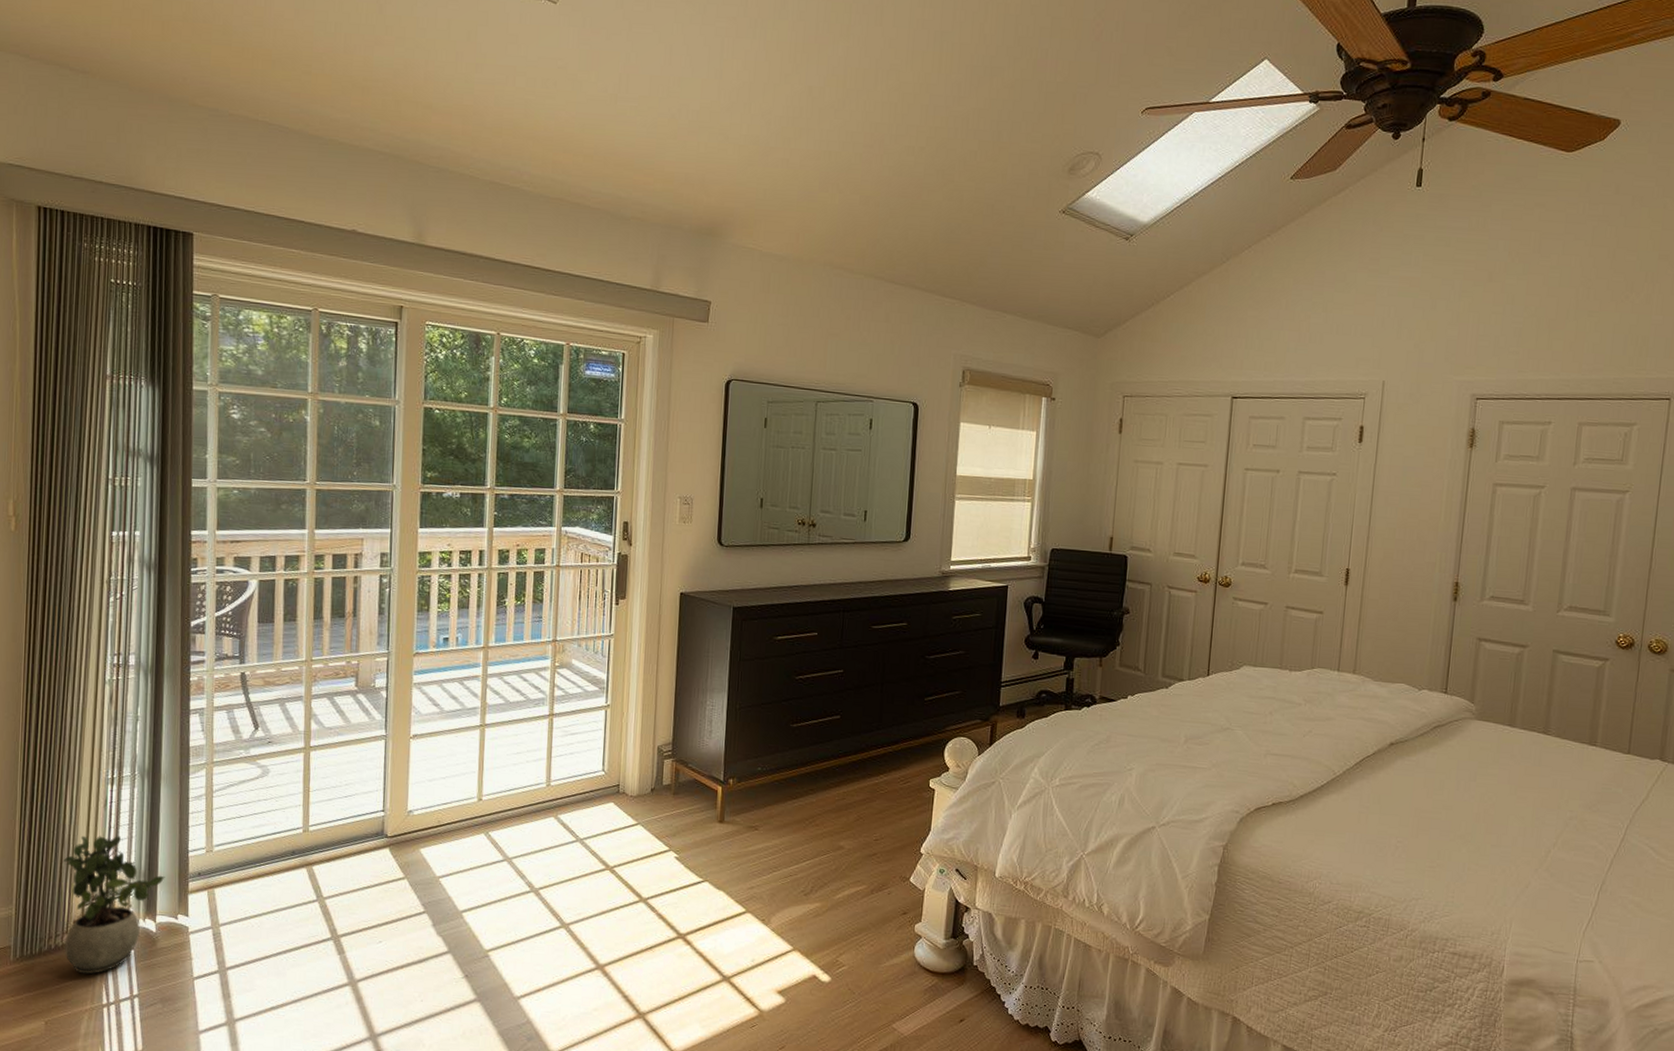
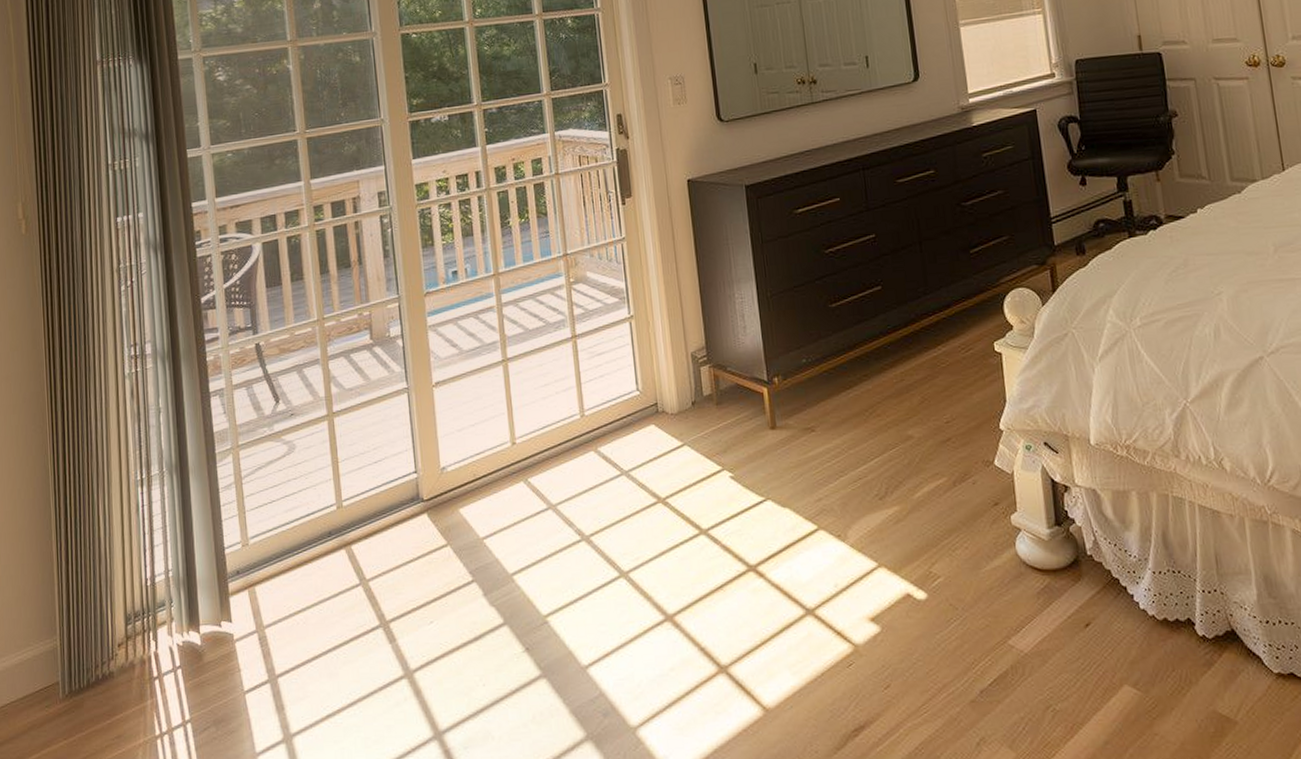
potted plant: present [64,835,165,975] -> none [102,542,204,704]

